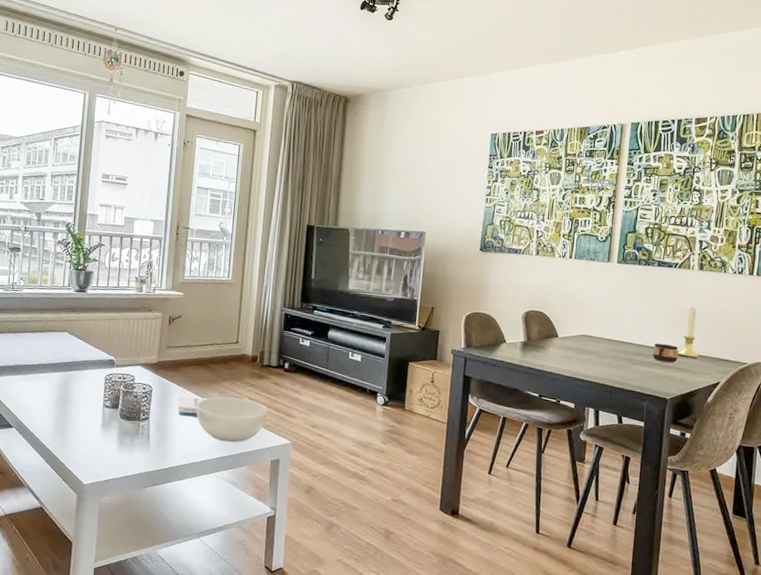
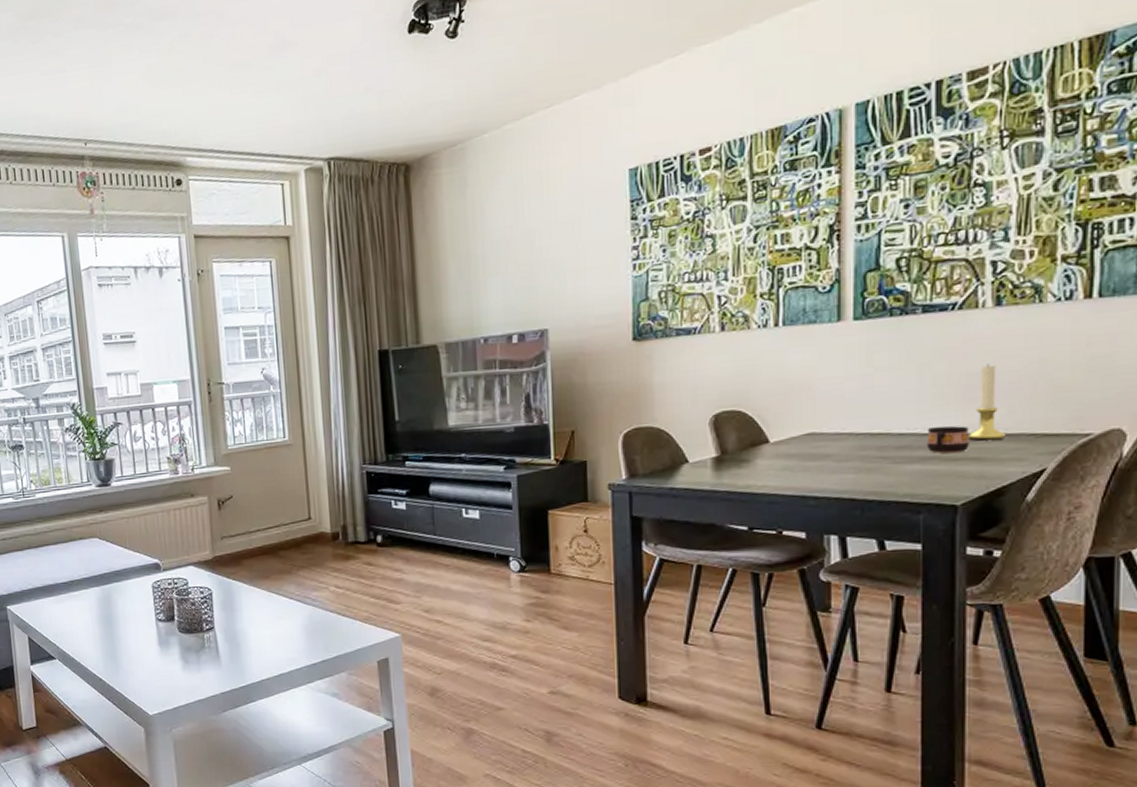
books: present [178,396,208,417] -> none [246,593,284,620]
bowl: present [196,396,268,442] -> none [271,588,365,645]

